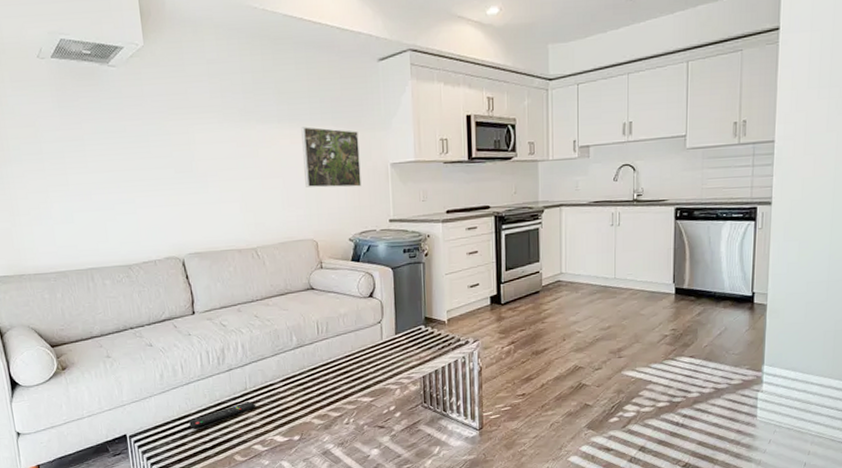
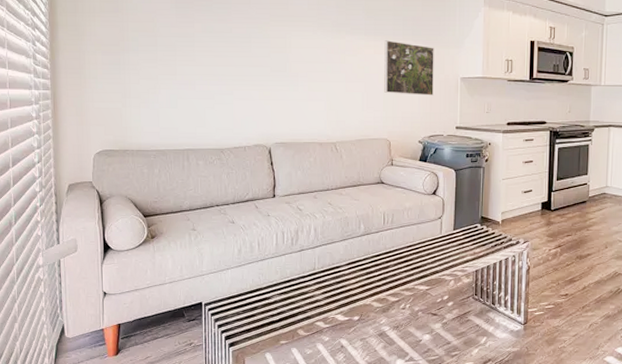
remote control: present [189,401,256,428] -> none [260,280,322,301]

